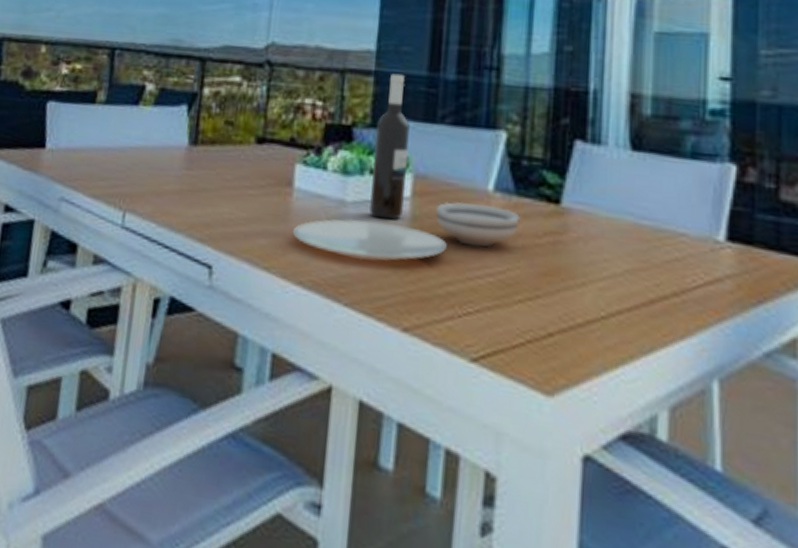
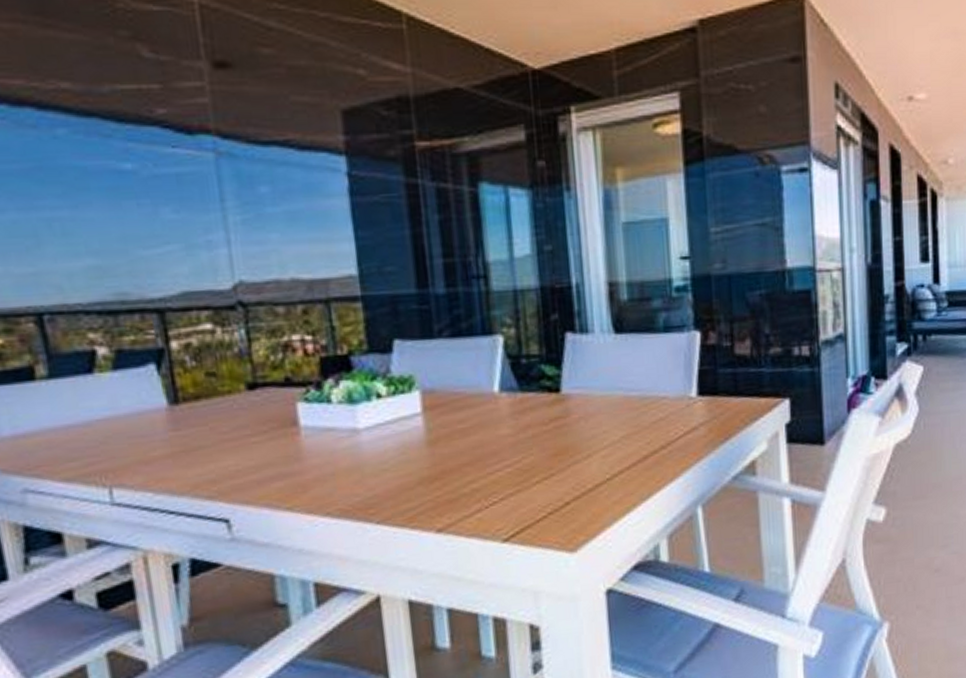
plate: present [292,219,447,261] -> none [308,439,465,480]
wine bottle: present [369,73,410,220] -> none [374,295,417,438]
bowl: present [435,201,520,248] -> none [447,404,528,445]

